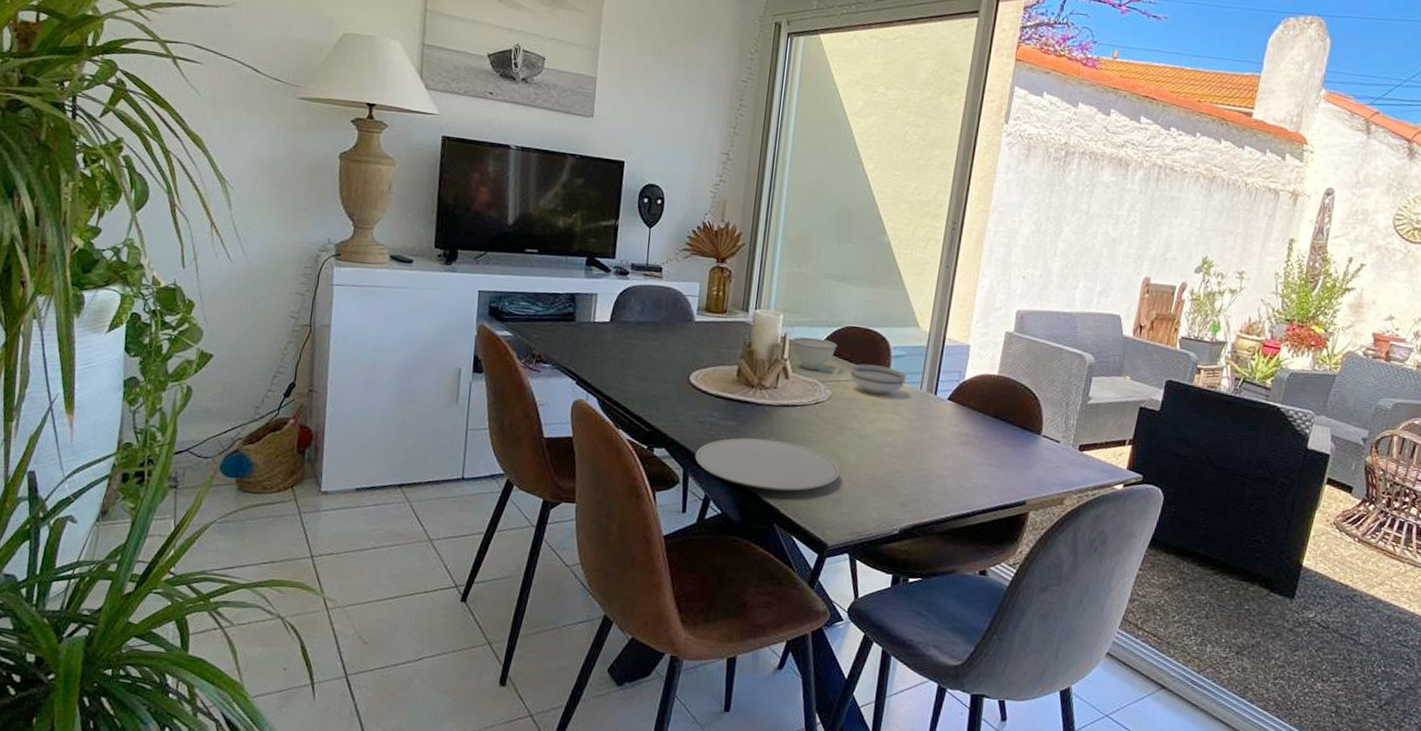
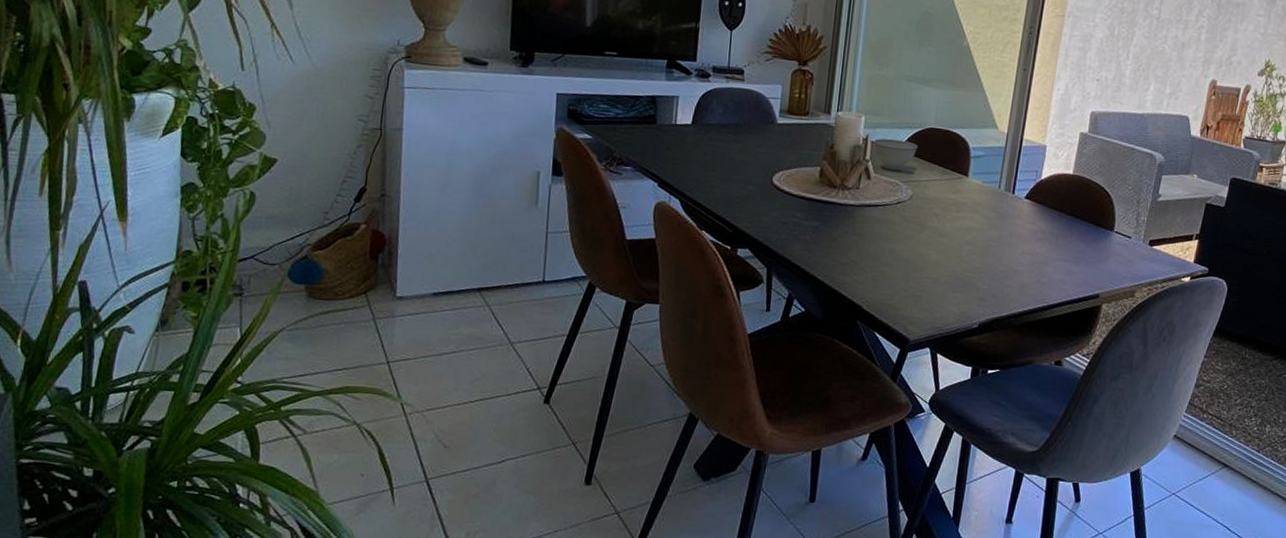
plate: present [695,437,840,491] -> none [778,237,921,289]
bowl: present [850,364,907,395] -> none [931,164,986,195]

